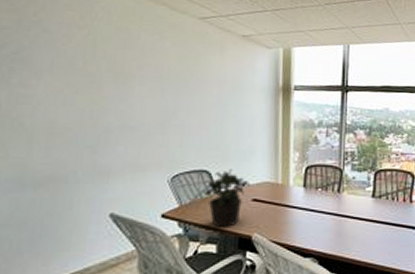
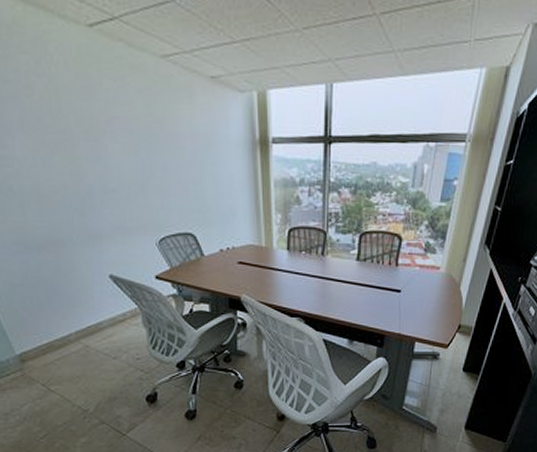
potted plant: present [205,169,250,227] -> none [192,232,234,288]

